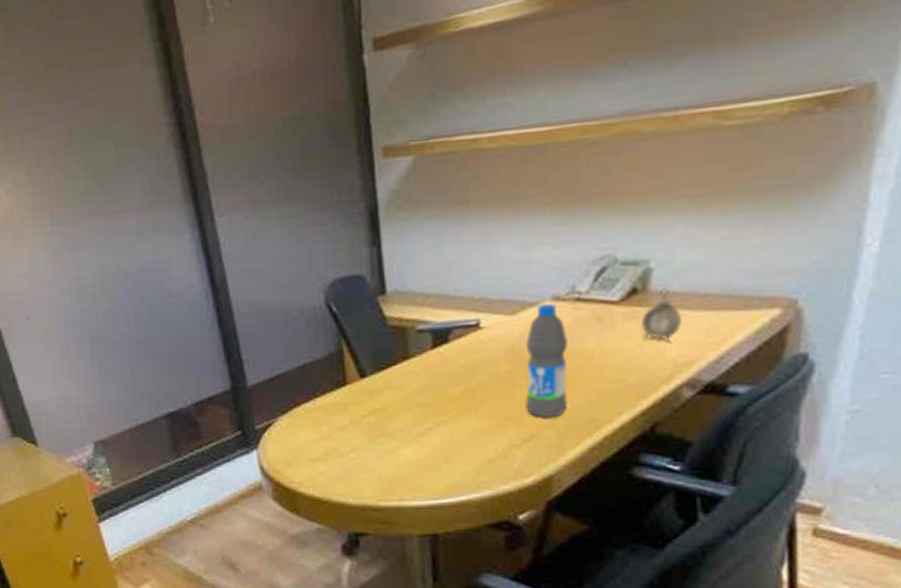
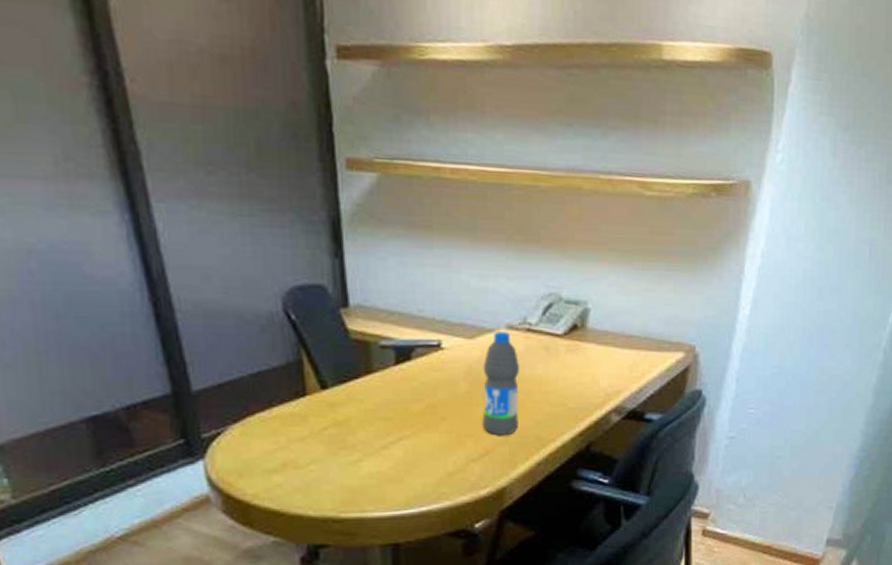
alarm clock: present [641,287,681,342] -> none [580,326,611,374]

